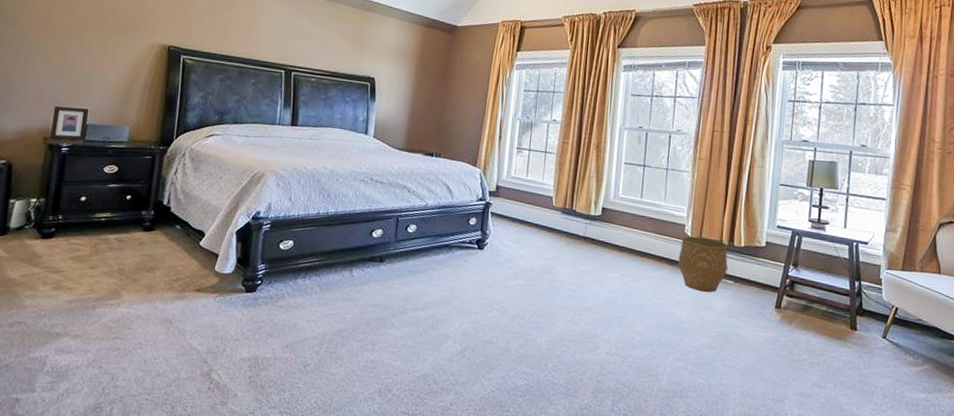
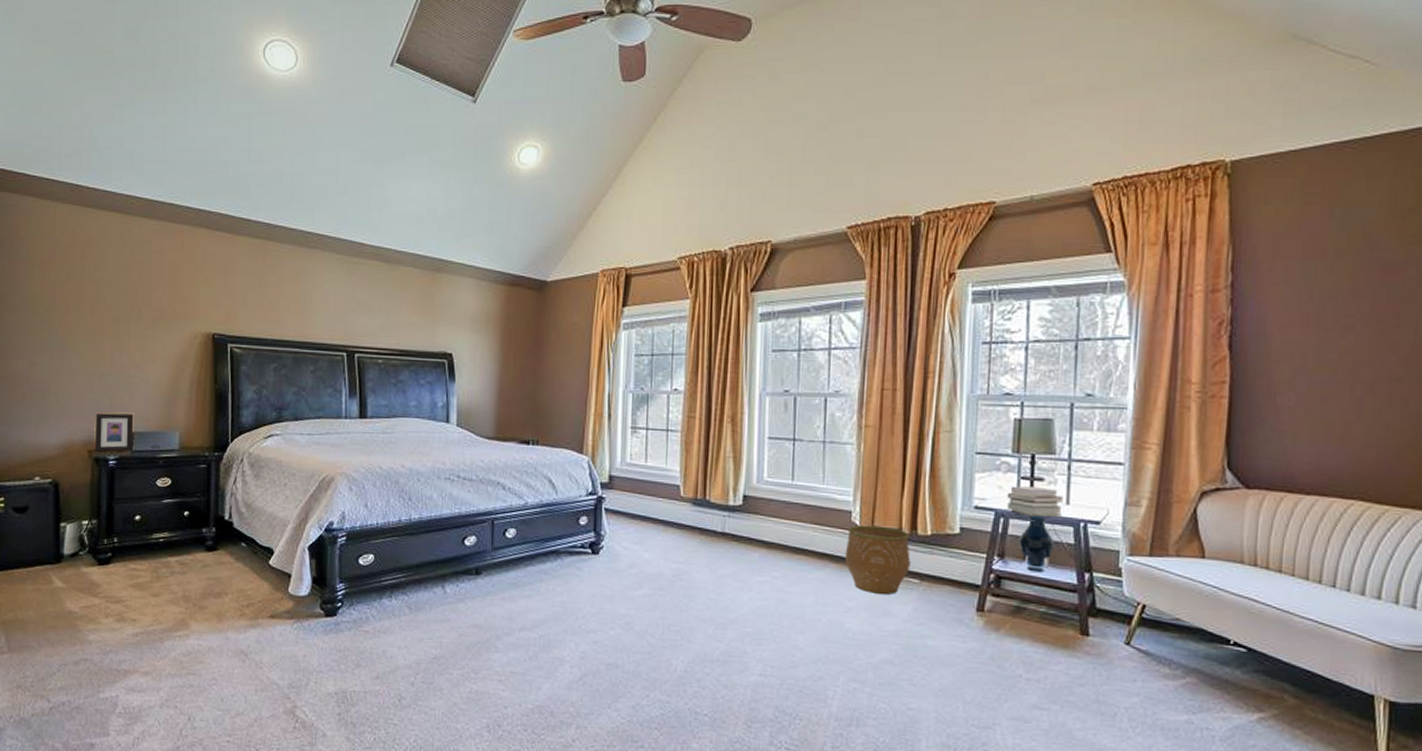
books: none [801,211,842,237] -> present [1007,486,1063,517]
vase: none [808,235,834,280] -> present [1018,515,1054,573]

